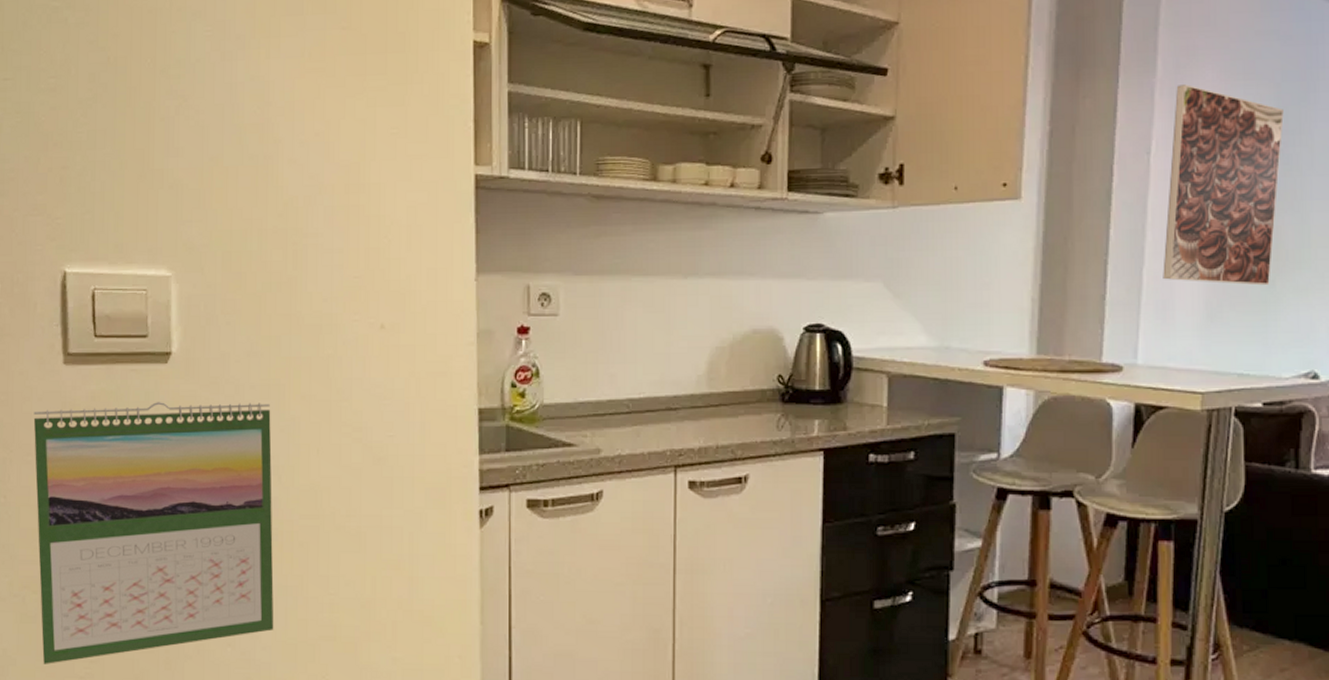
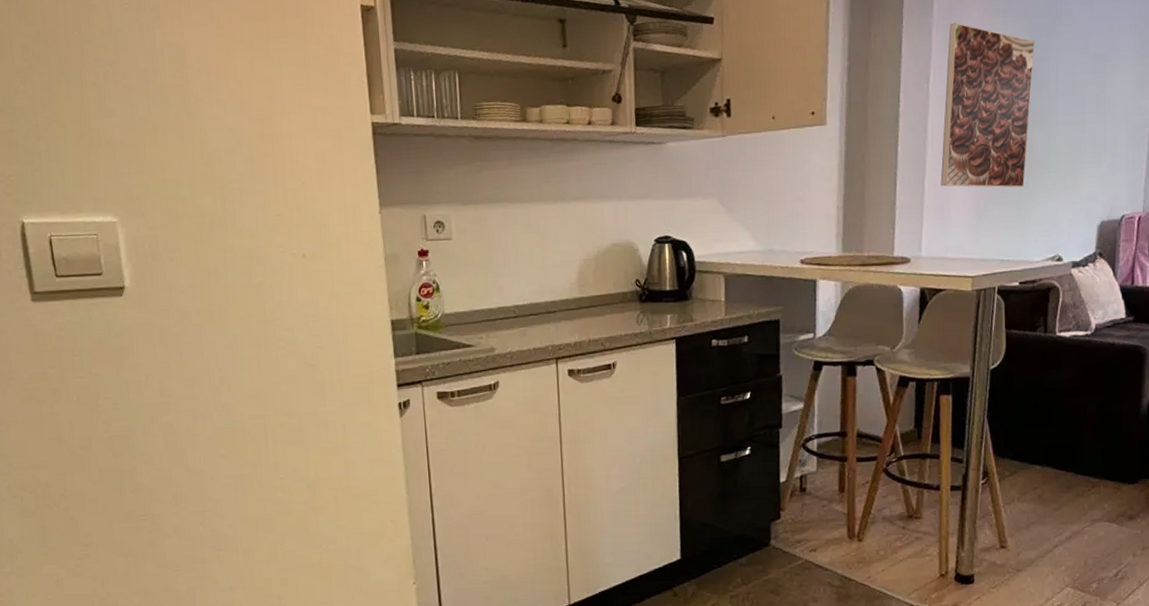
calendar: present [33,402,274,664] -> none [10,325,237,550]

